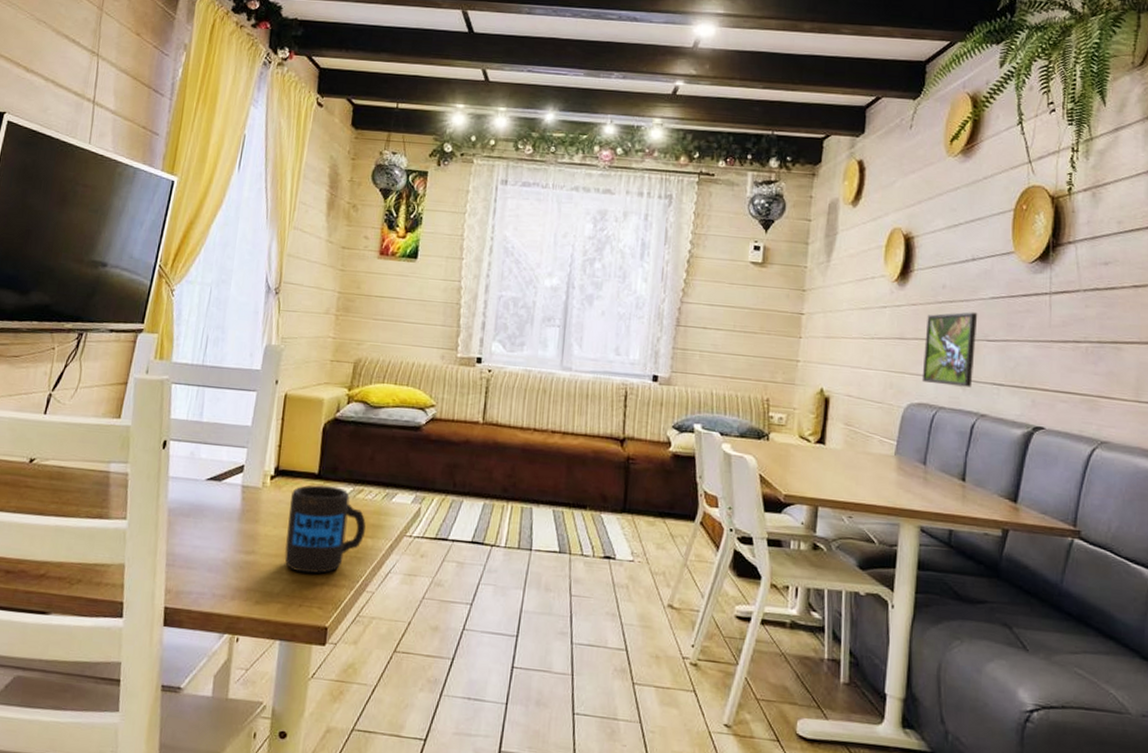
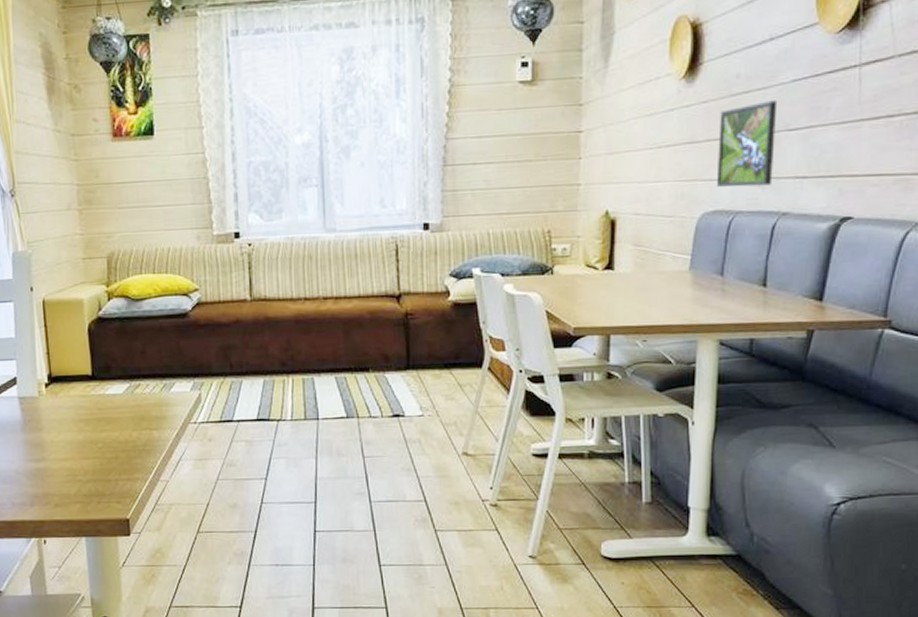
mug: present [284,484,366,574] -> none [69,385,149,472]

